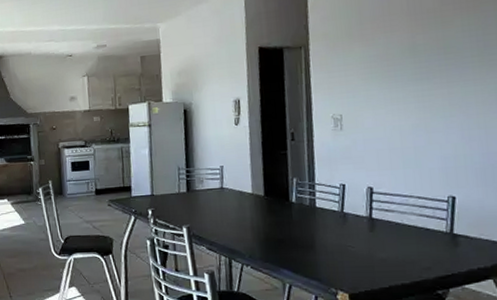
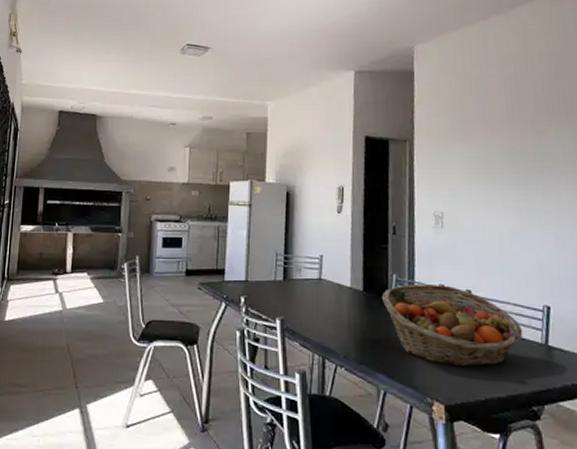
fruit basket: none [284,184,427,259] -> present [382,284,523,367]

